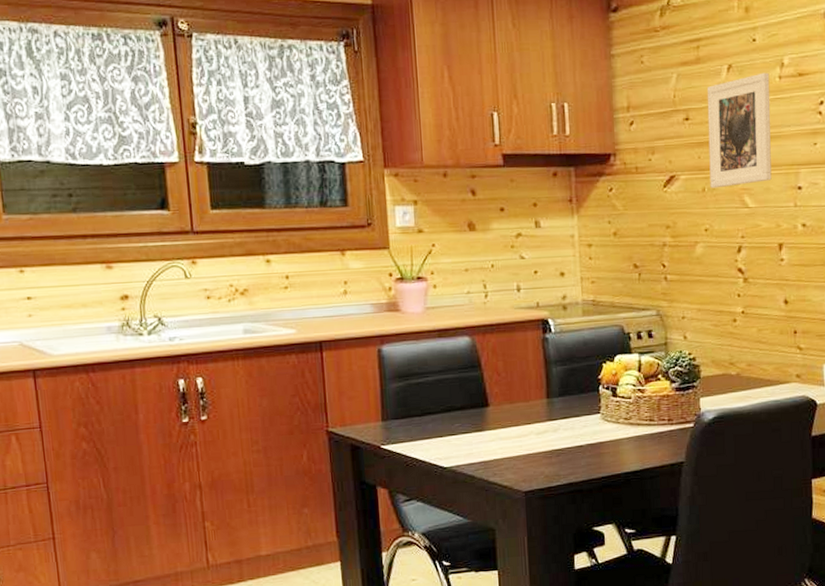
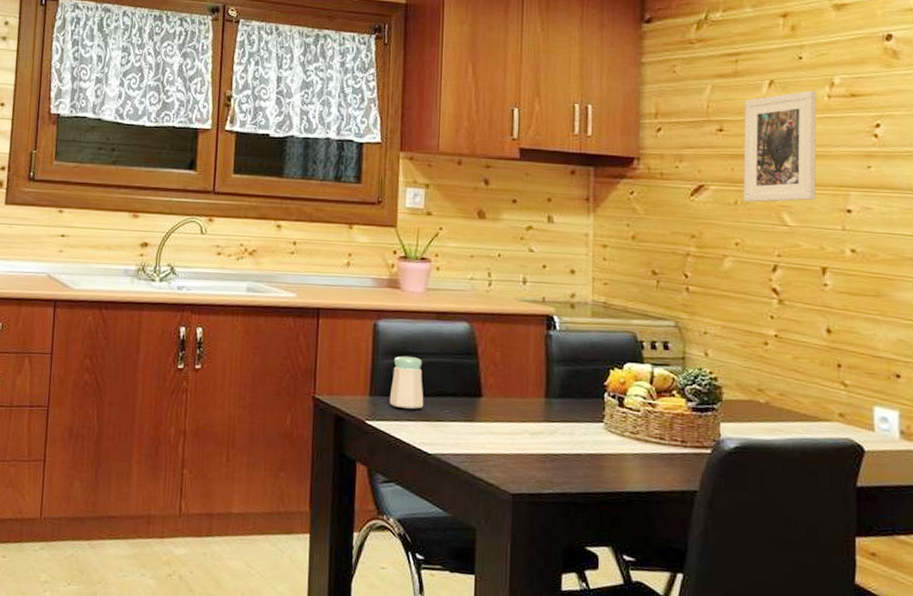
salt shaker: none [401,376,435,429] -> present [389,355,424,409]

